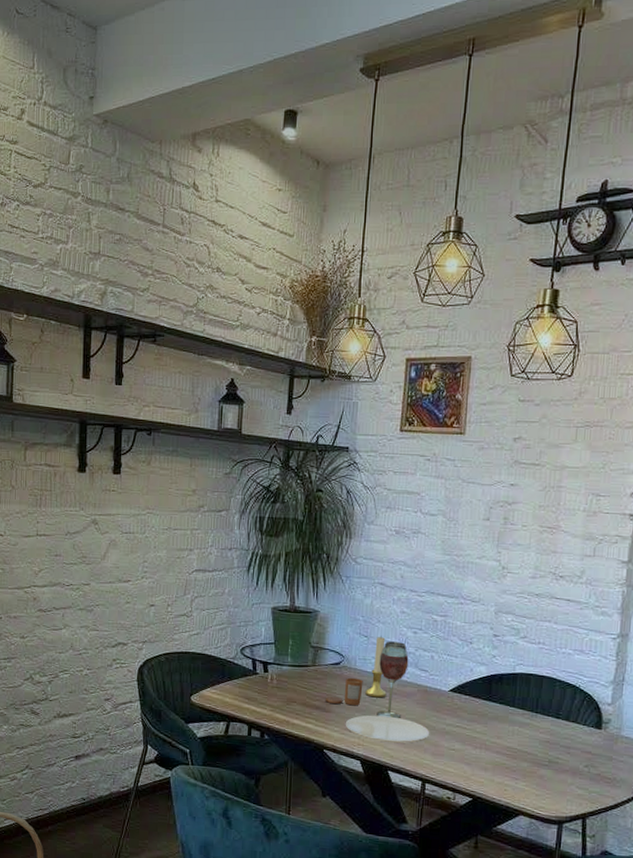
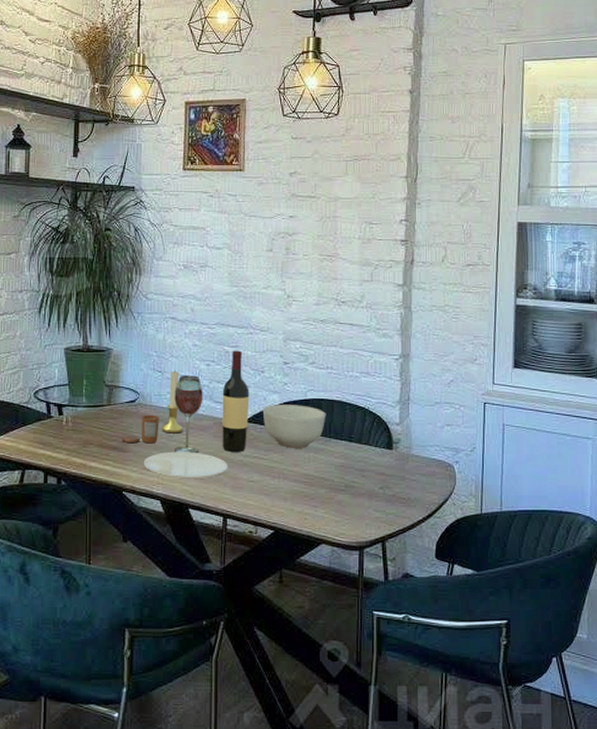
wine bottle: none [425,619,456,720] -> present [222,350,250,452]
bowl: none [468,675,535,721] -> present [262,403,326,448]

